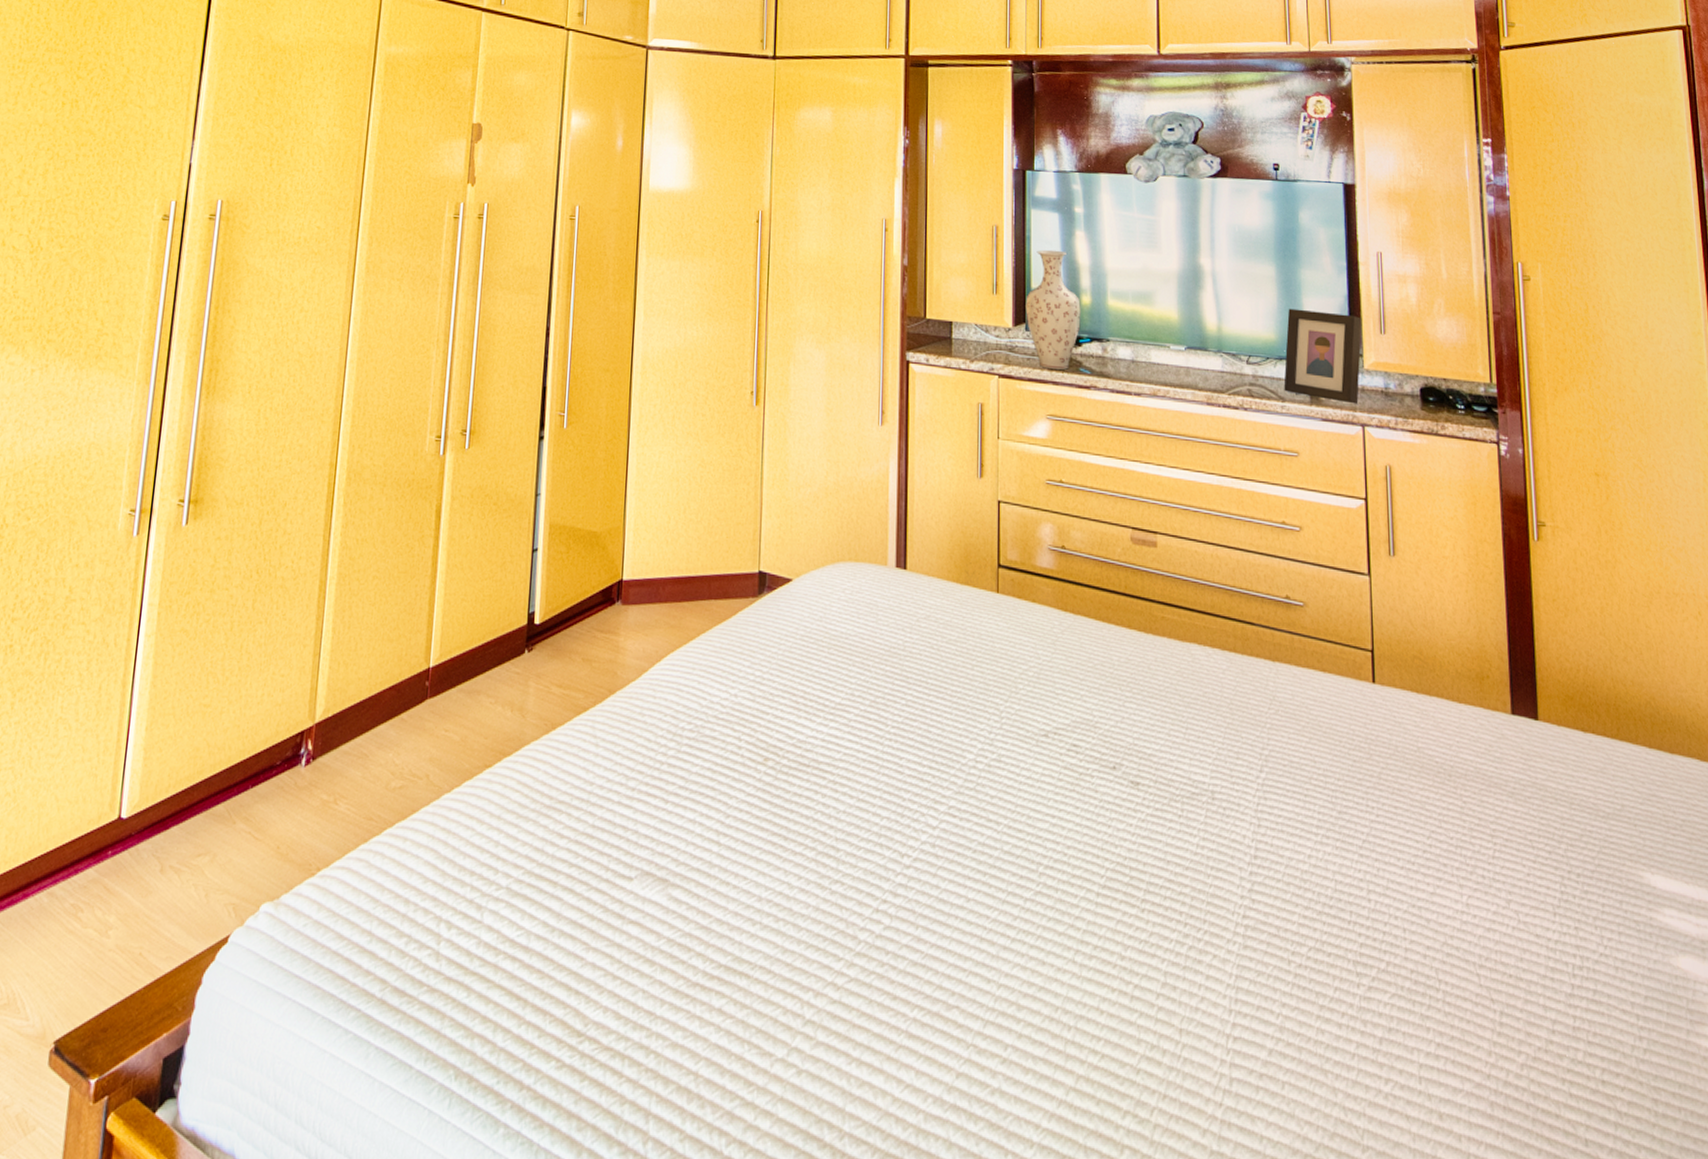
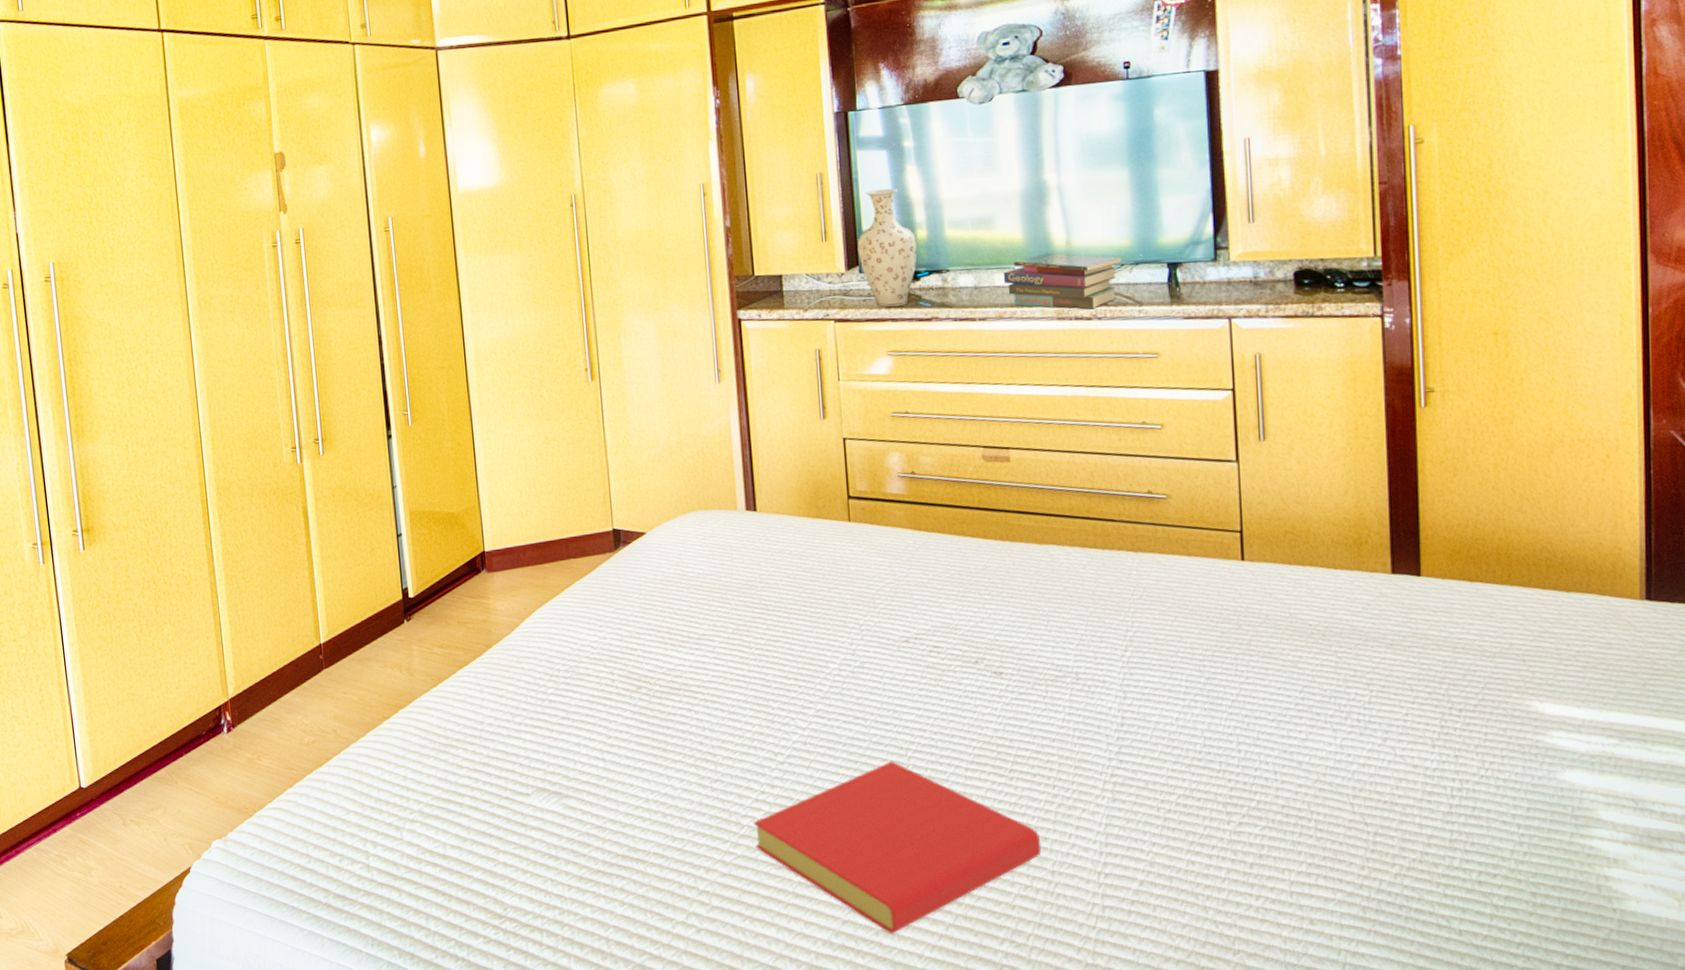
book: none [871,876,1170,1094] -> present [754,761,1042,933]
books: none [1158,336,1267,399] -> present [1003,252,1122,310]
picture frame: present [1284,308,1361,404] -> none [1141,208,1227,298]

